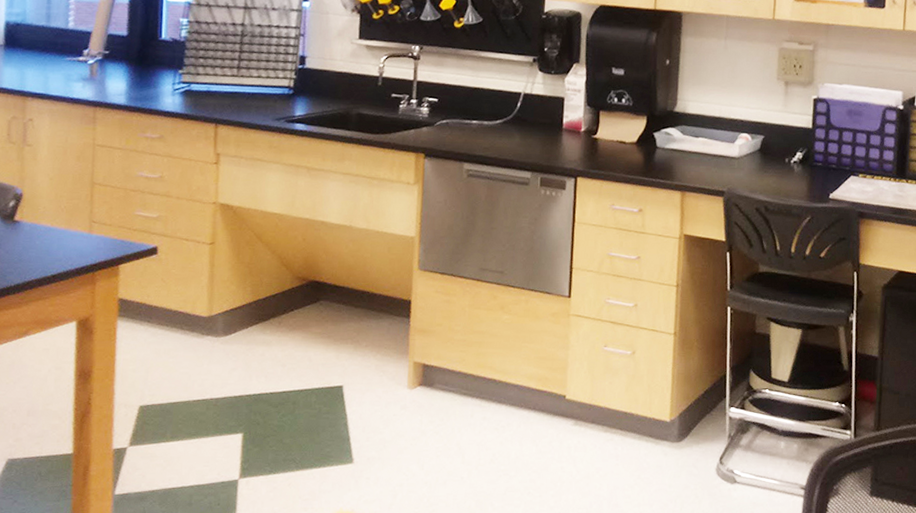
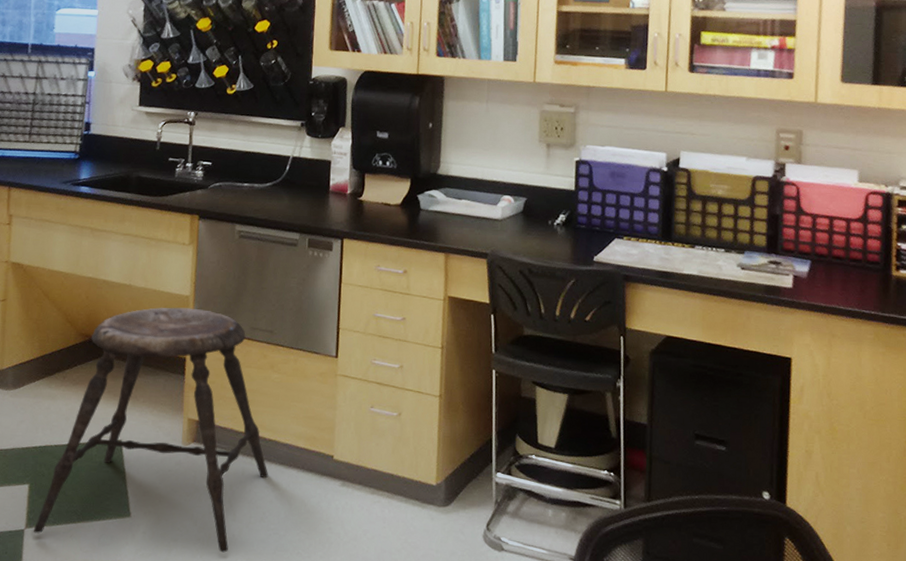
stool: none [248,248,499,495] -> present [33,307,269,553]

